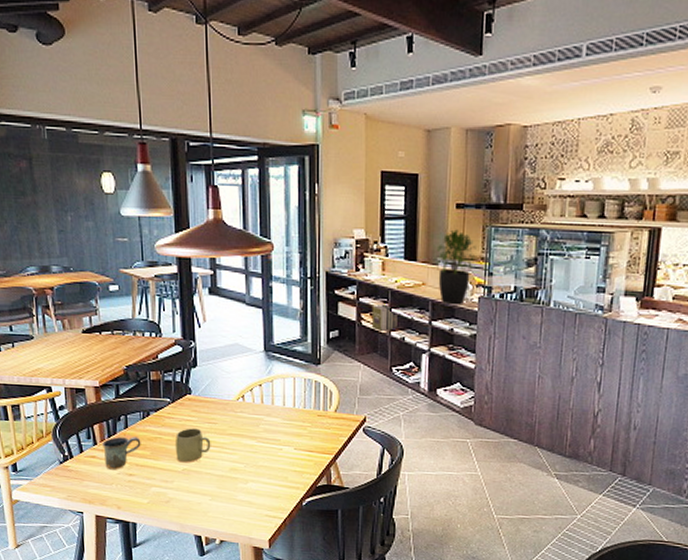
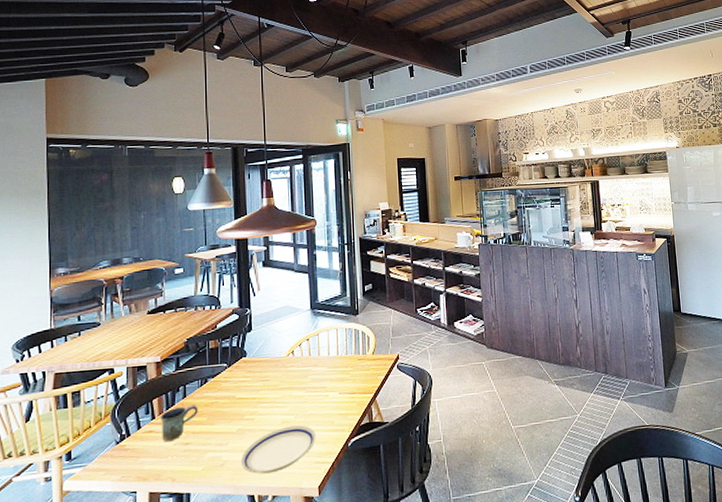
mug: present [174,428,211,463] -> none [230,388,264,423]
plate: none [186,474,267,518] -> present [240,425,316,474]
books: present [371,305,398,332] -> none [397,259,419,281]
potted plant: present [433,229,478,305] -> none [441,195,474,253]

